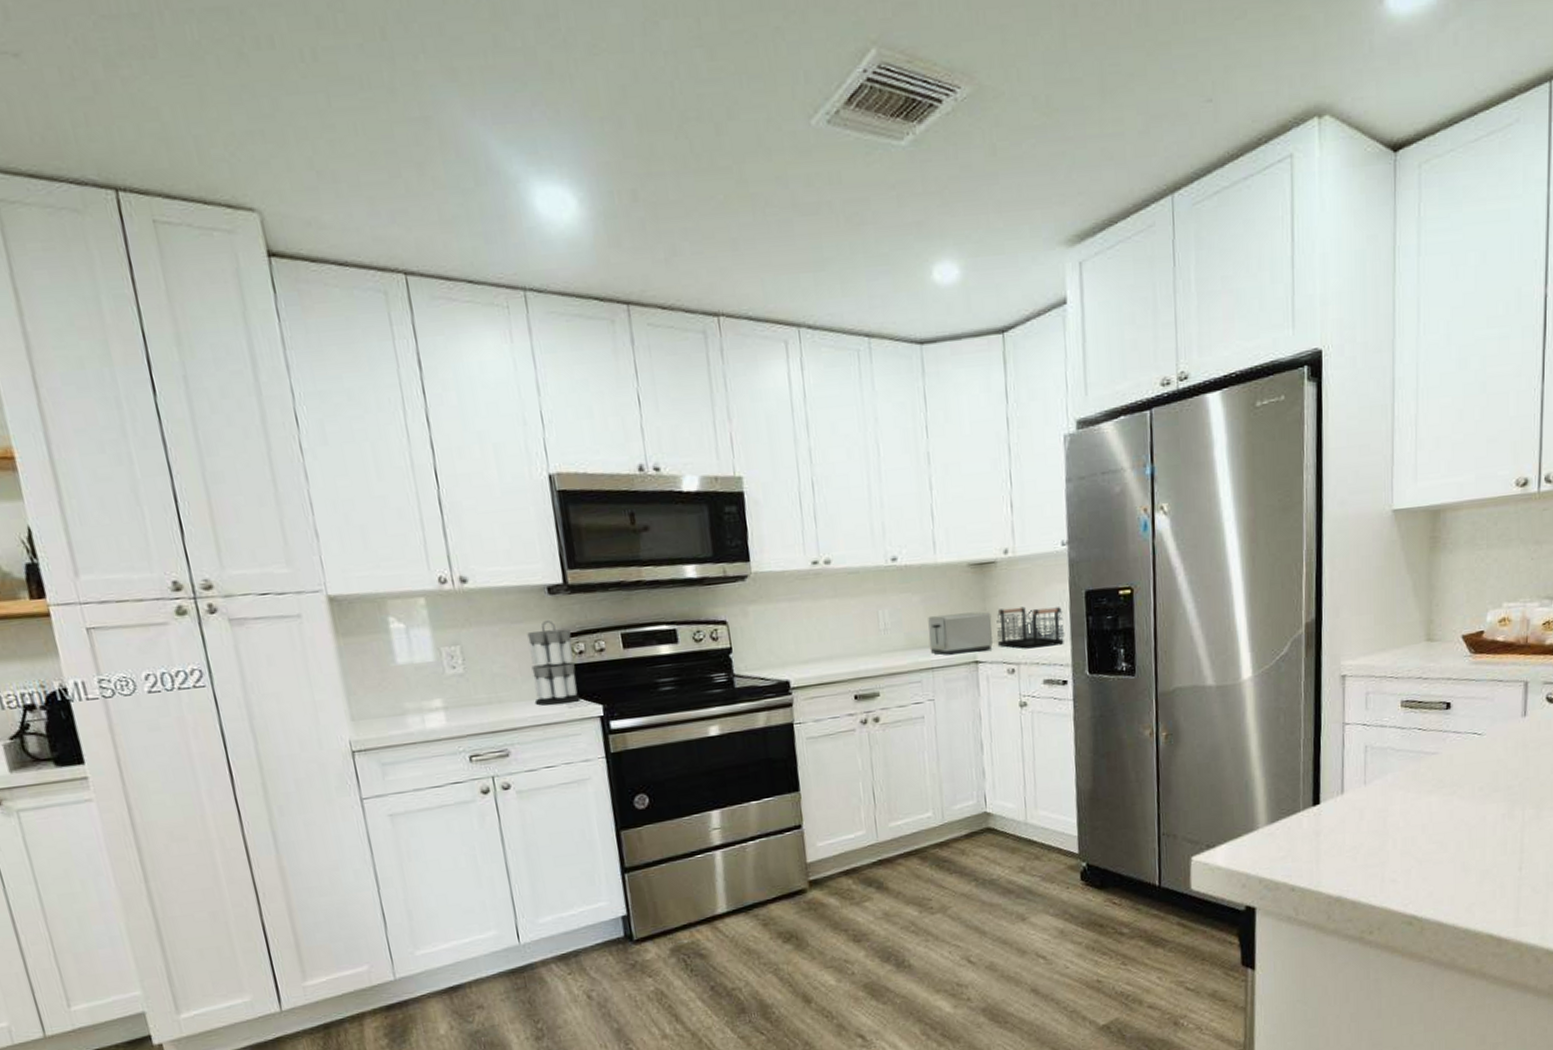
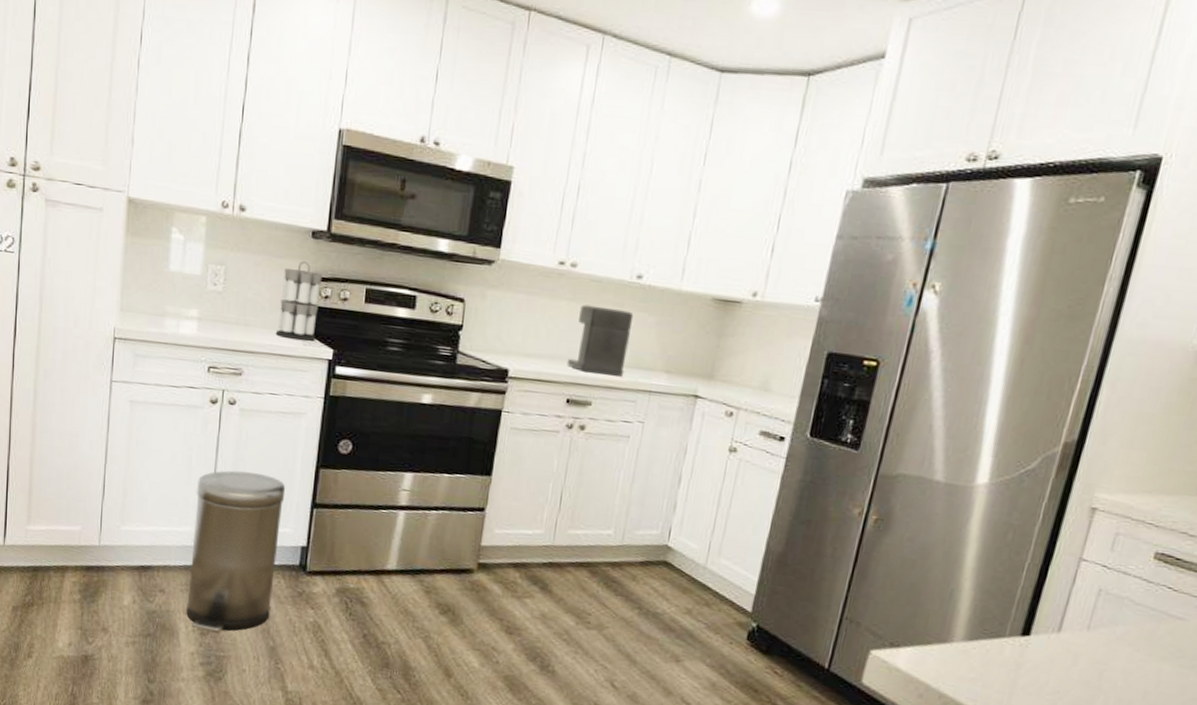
pedal bin: none [489,853,607,1036] -> present [186,470,286,633]
coffee maker: none [844,595,903,665] -> present [567,304,634,377]
toaster: present [928,612,993,655] -> none [652,340,724,388]
dish rack: present [996,606,1064,649] -> none [721,350,798,401]

